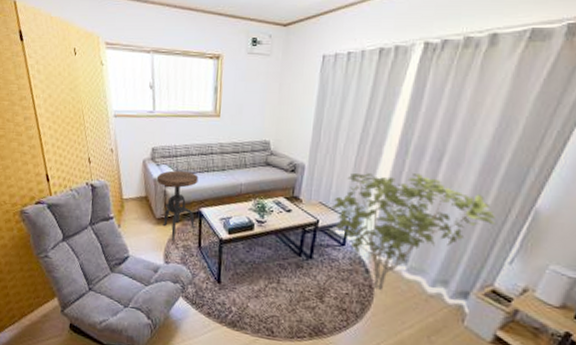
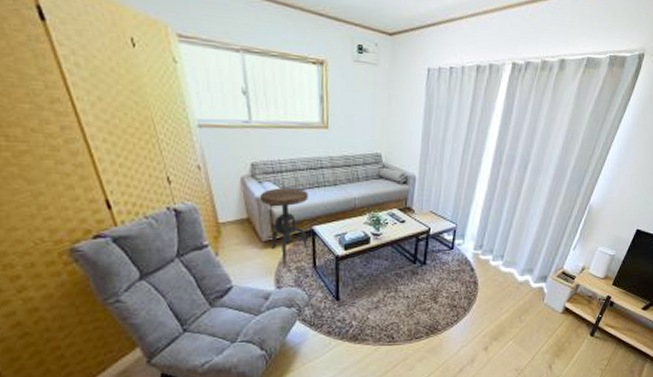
shrub: present [331,173,497,290] -> none [440,181,565,284]

